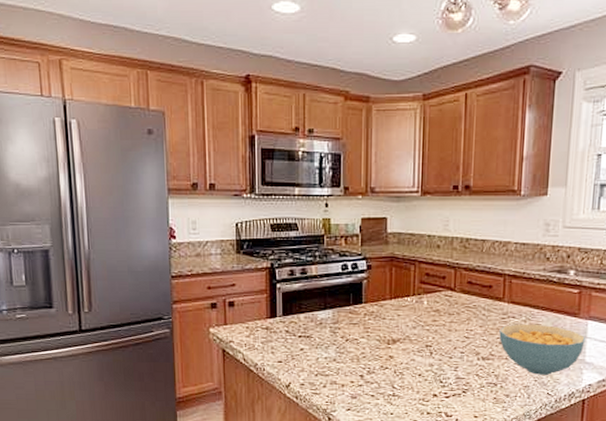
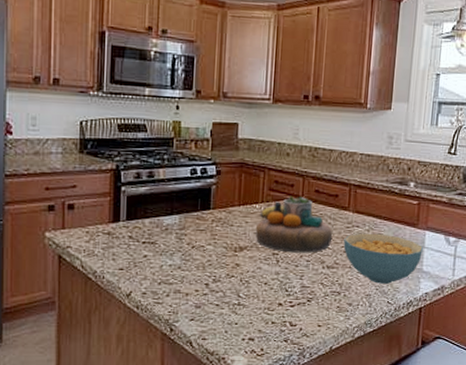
decorative bowl: none [407,287,488,345] -> present [255,195,333,253]

